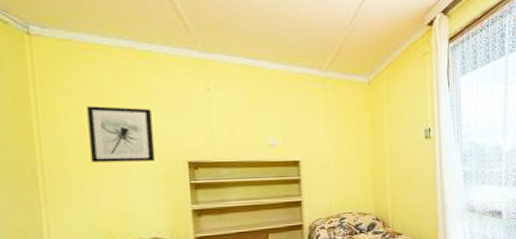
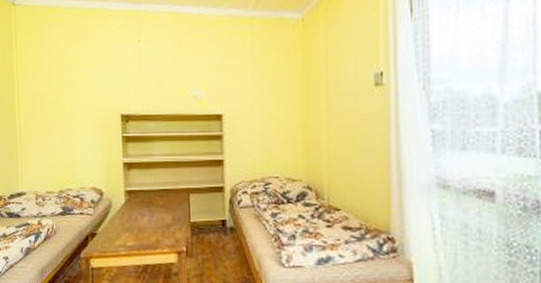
wall art: present [87,106,155,163] -> none [49,63,95,115]

